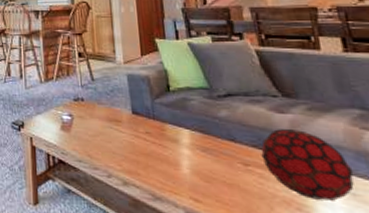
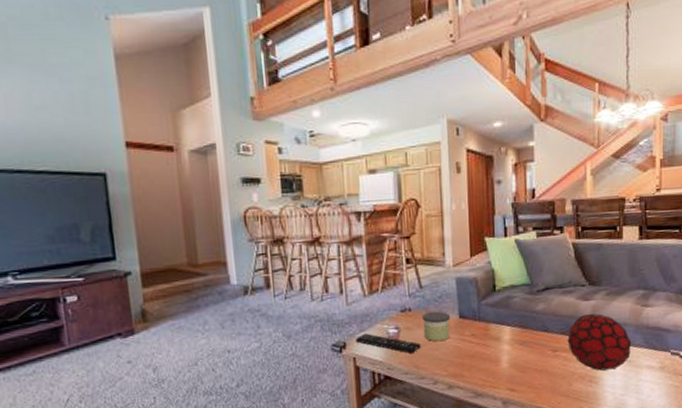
remote control: none [33,116,94,142] -> present [356,333,421,353]
candle: none [95,104,123,135] -> present [422,311,451,342]

